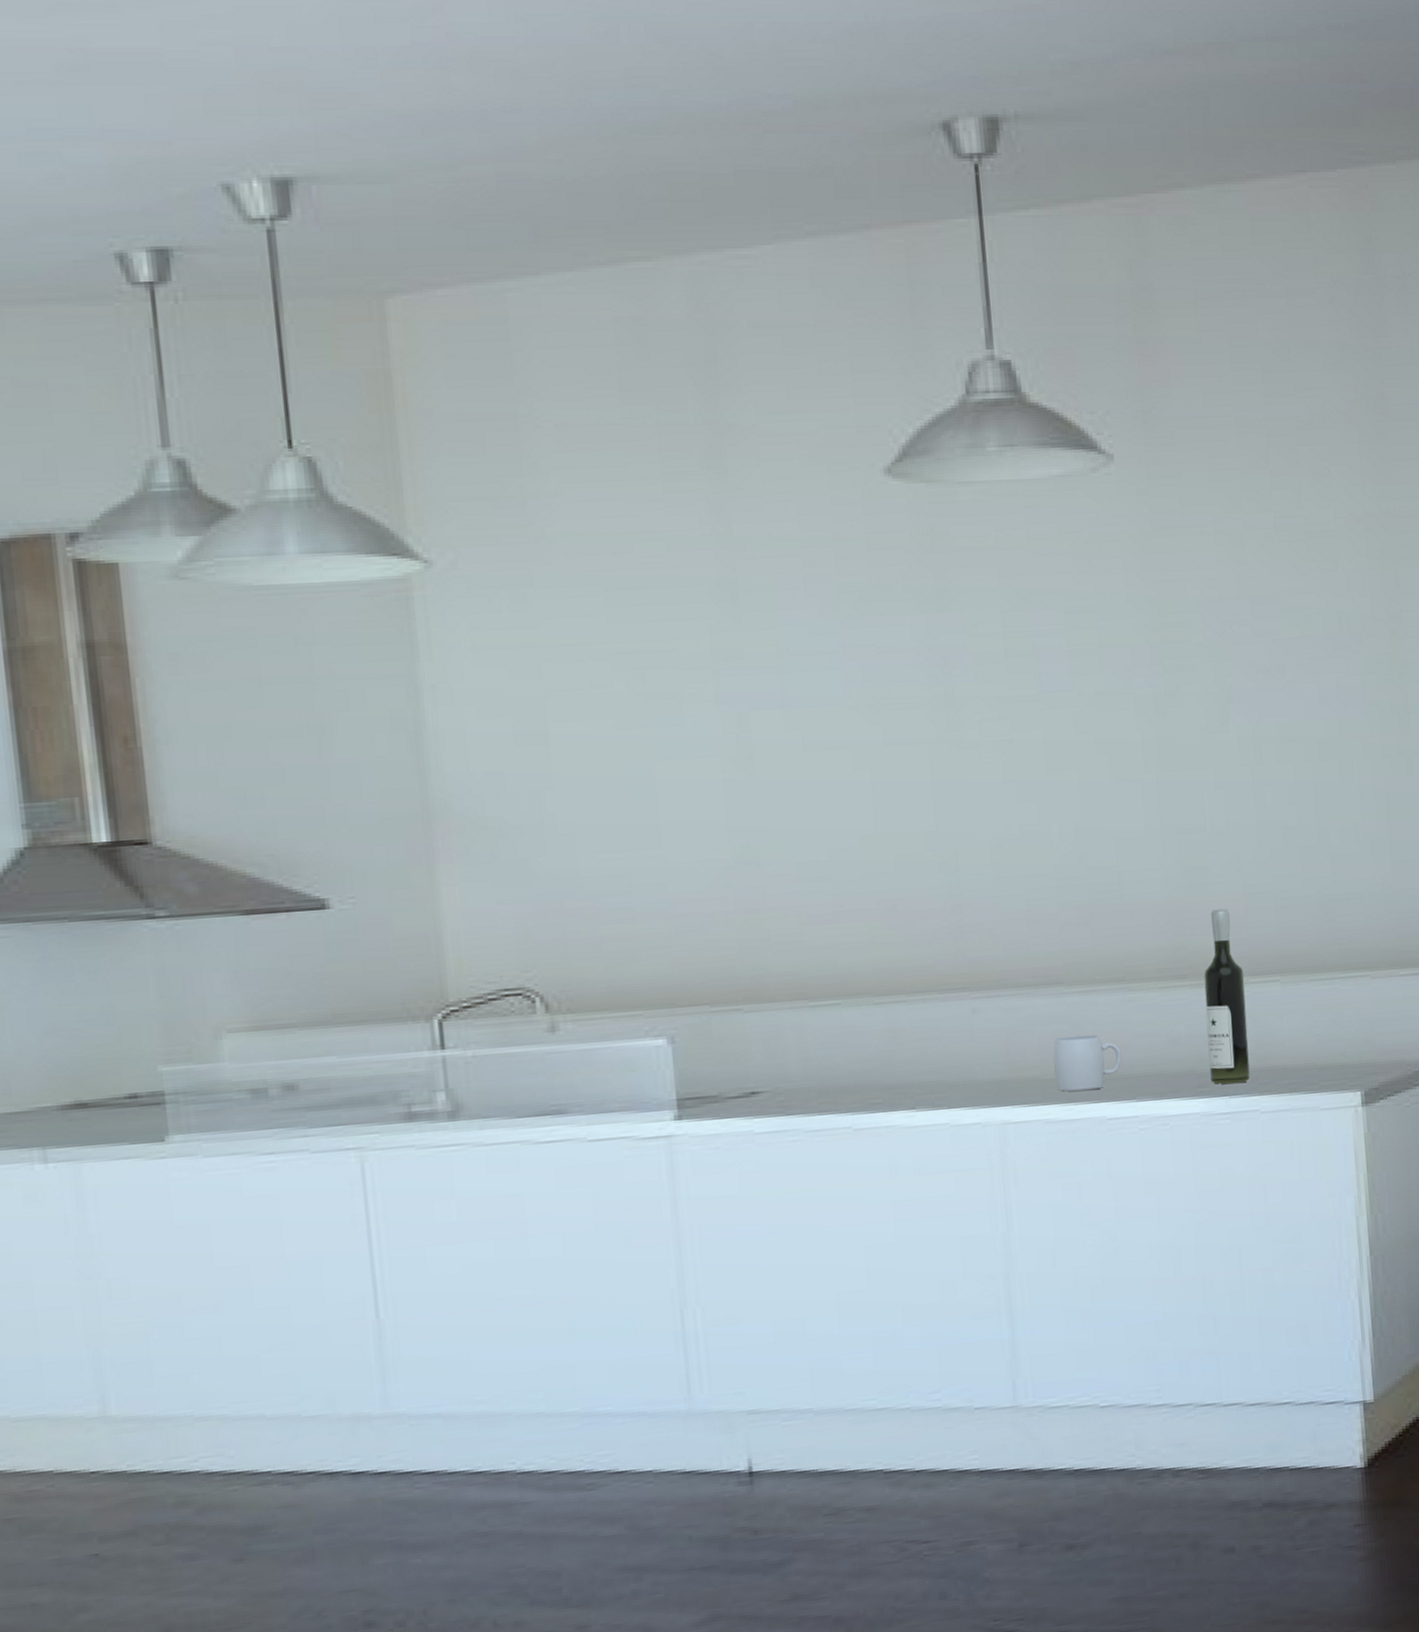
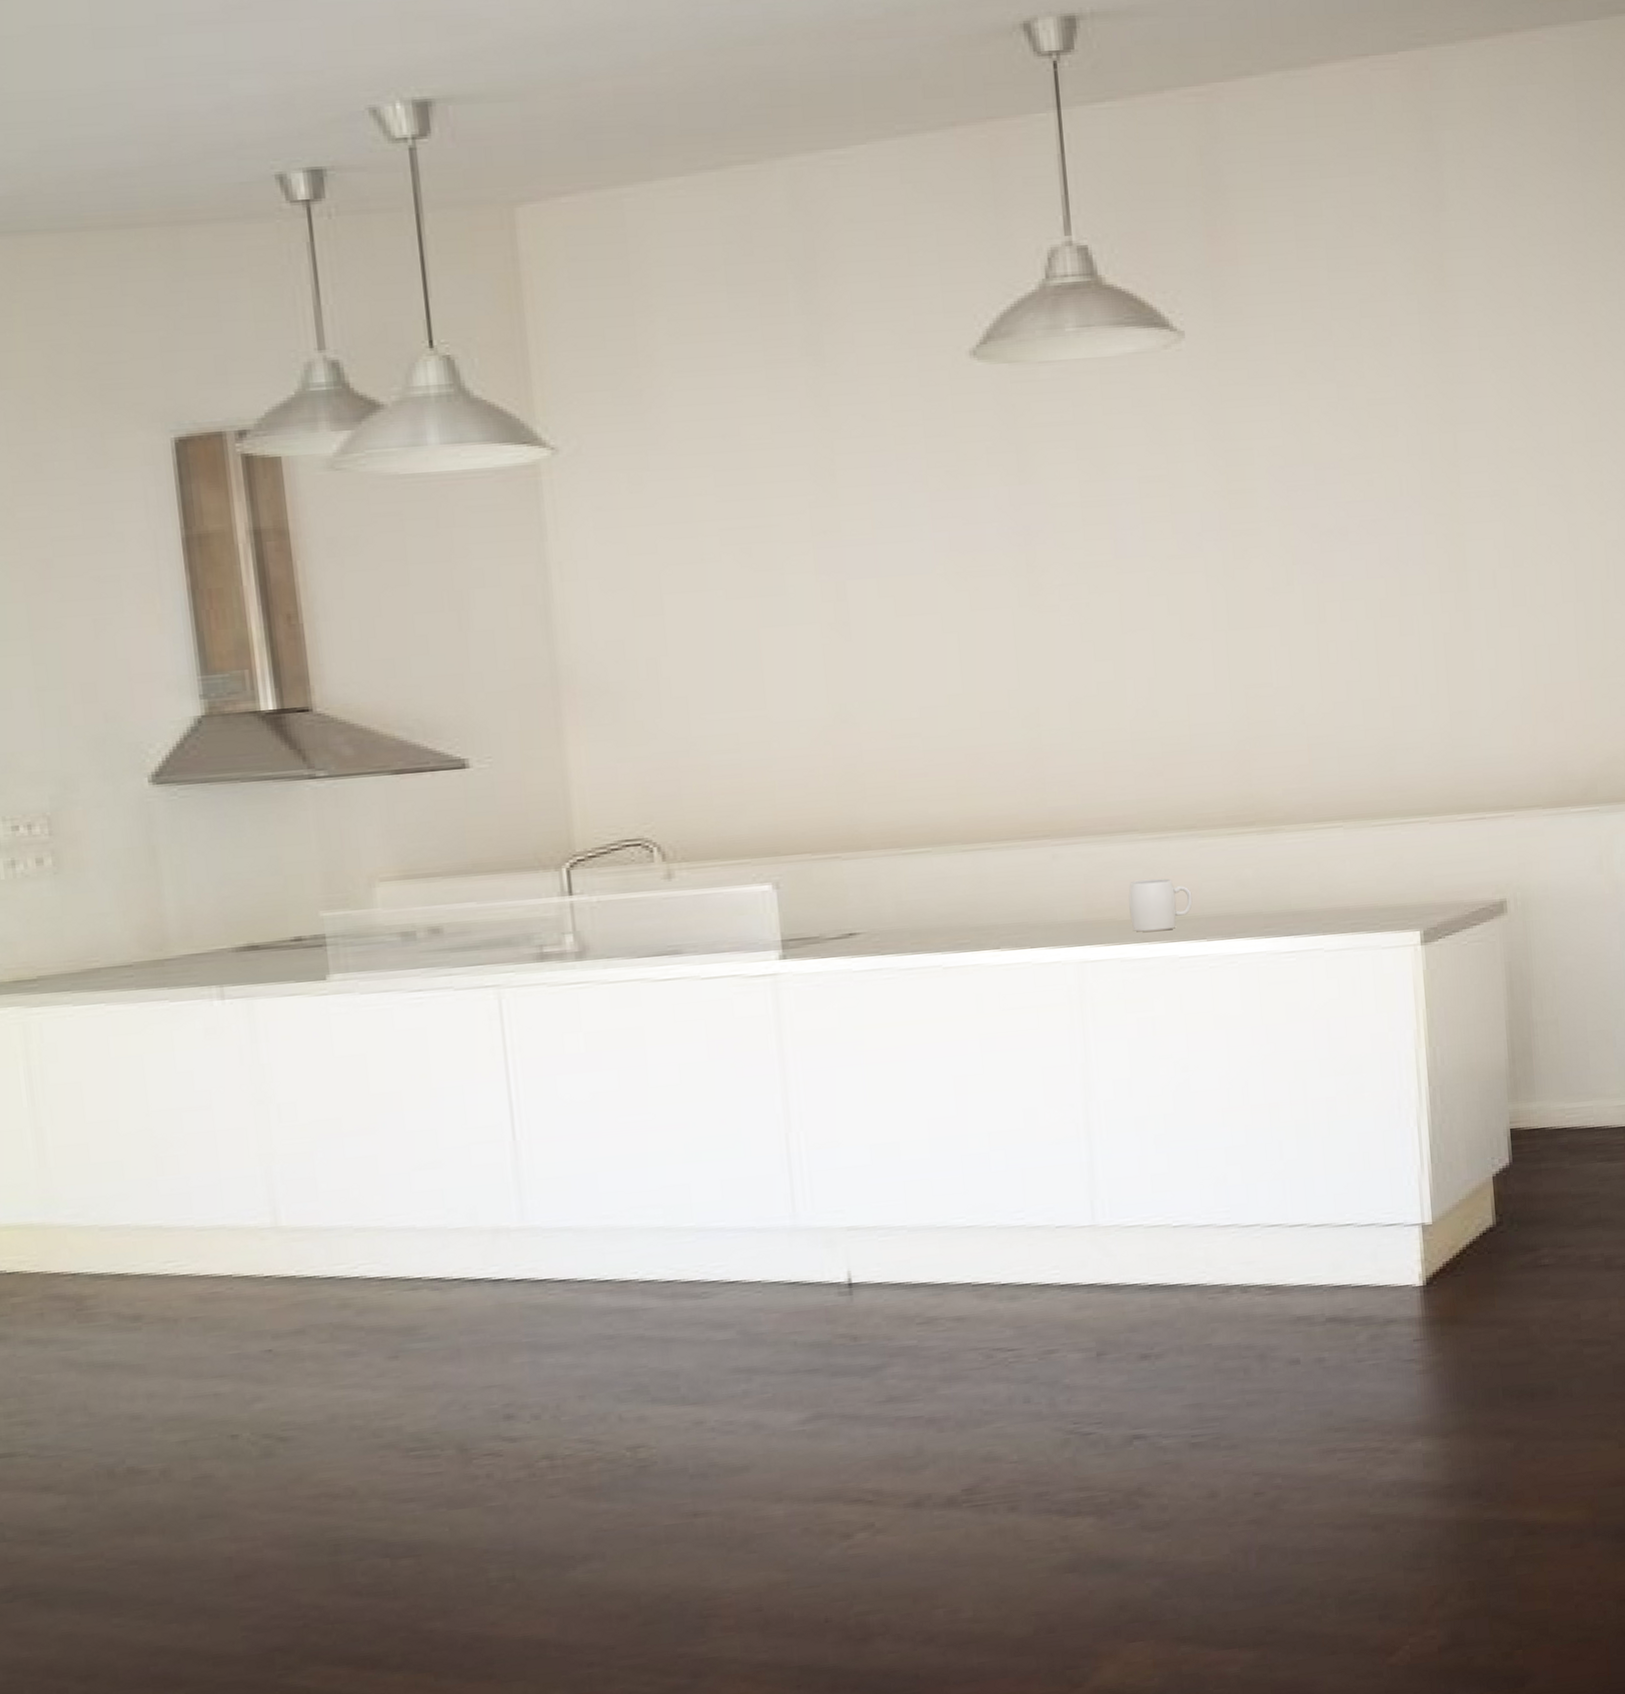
bottle: present [1204,909,1250,1084] -> none [1270,759,1314,925]

